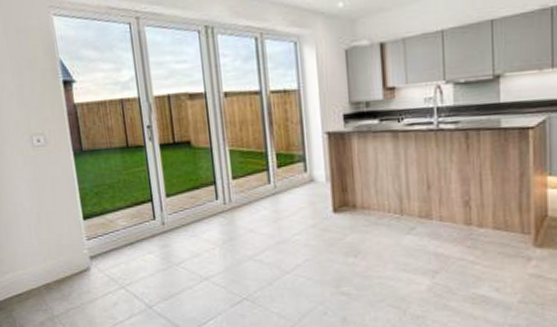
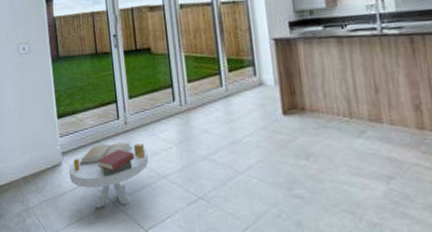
side table: none [98,243,190,314] -> present [68,142,149,209]

